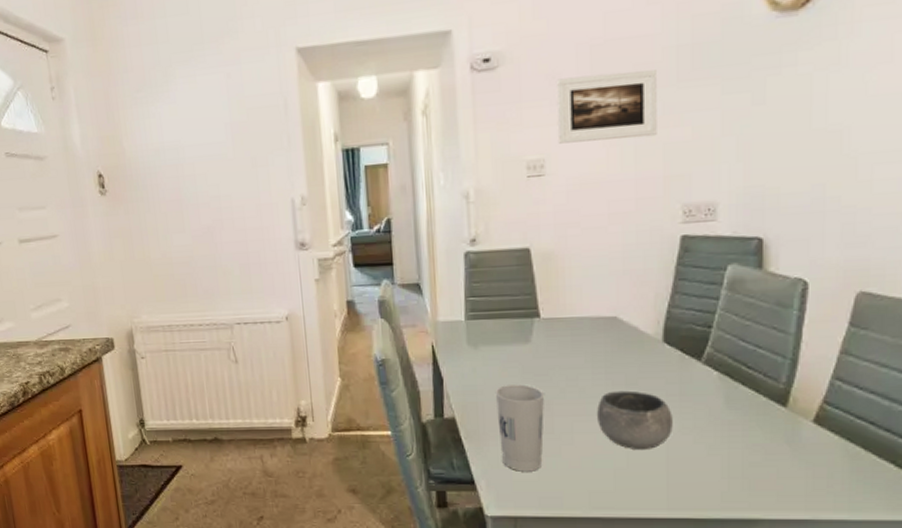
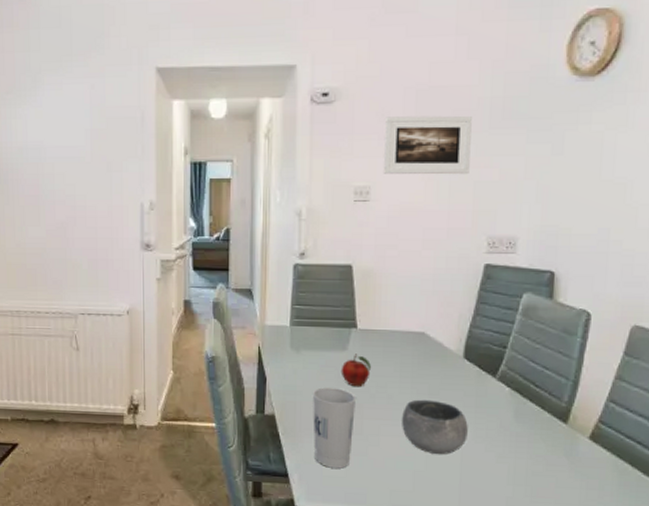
fruit: none [525,345,559,382] -> present [341,354,371,387]

